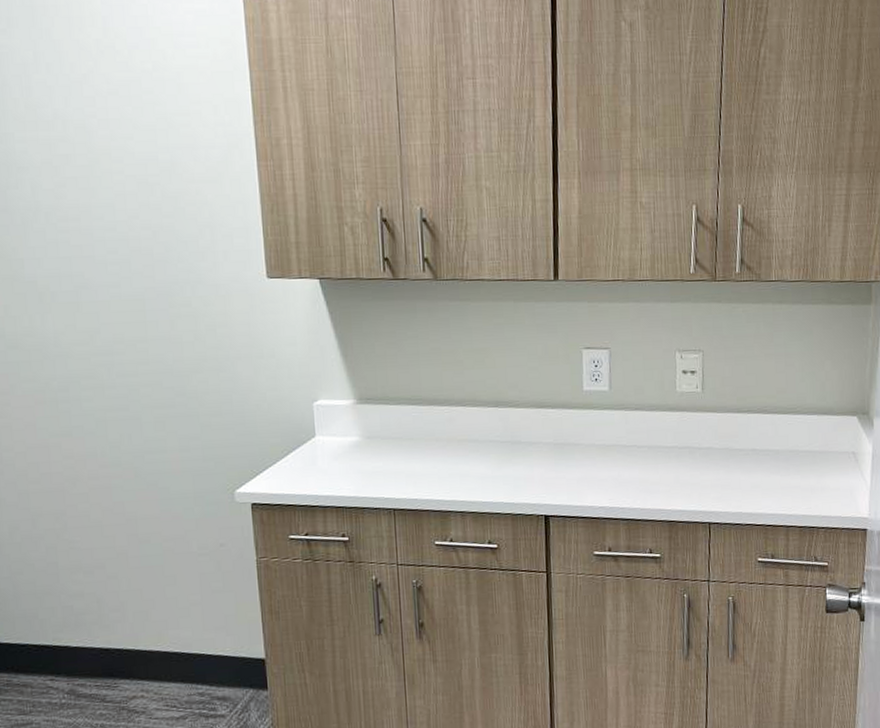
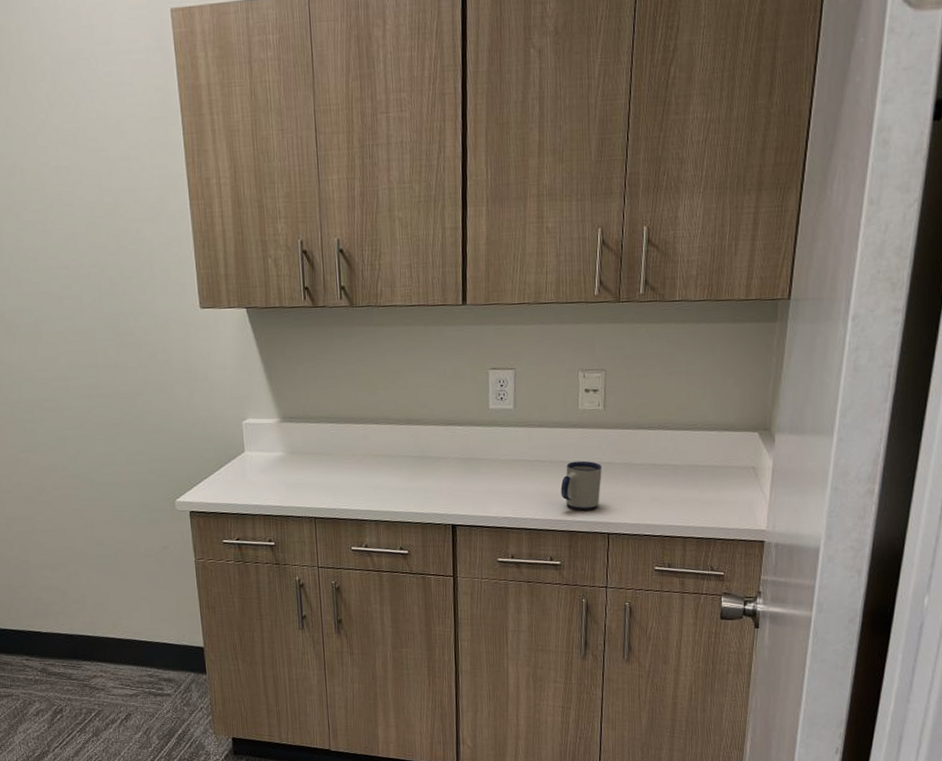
mug: none [659,446,702,499] -> present [560,460,602,511]

